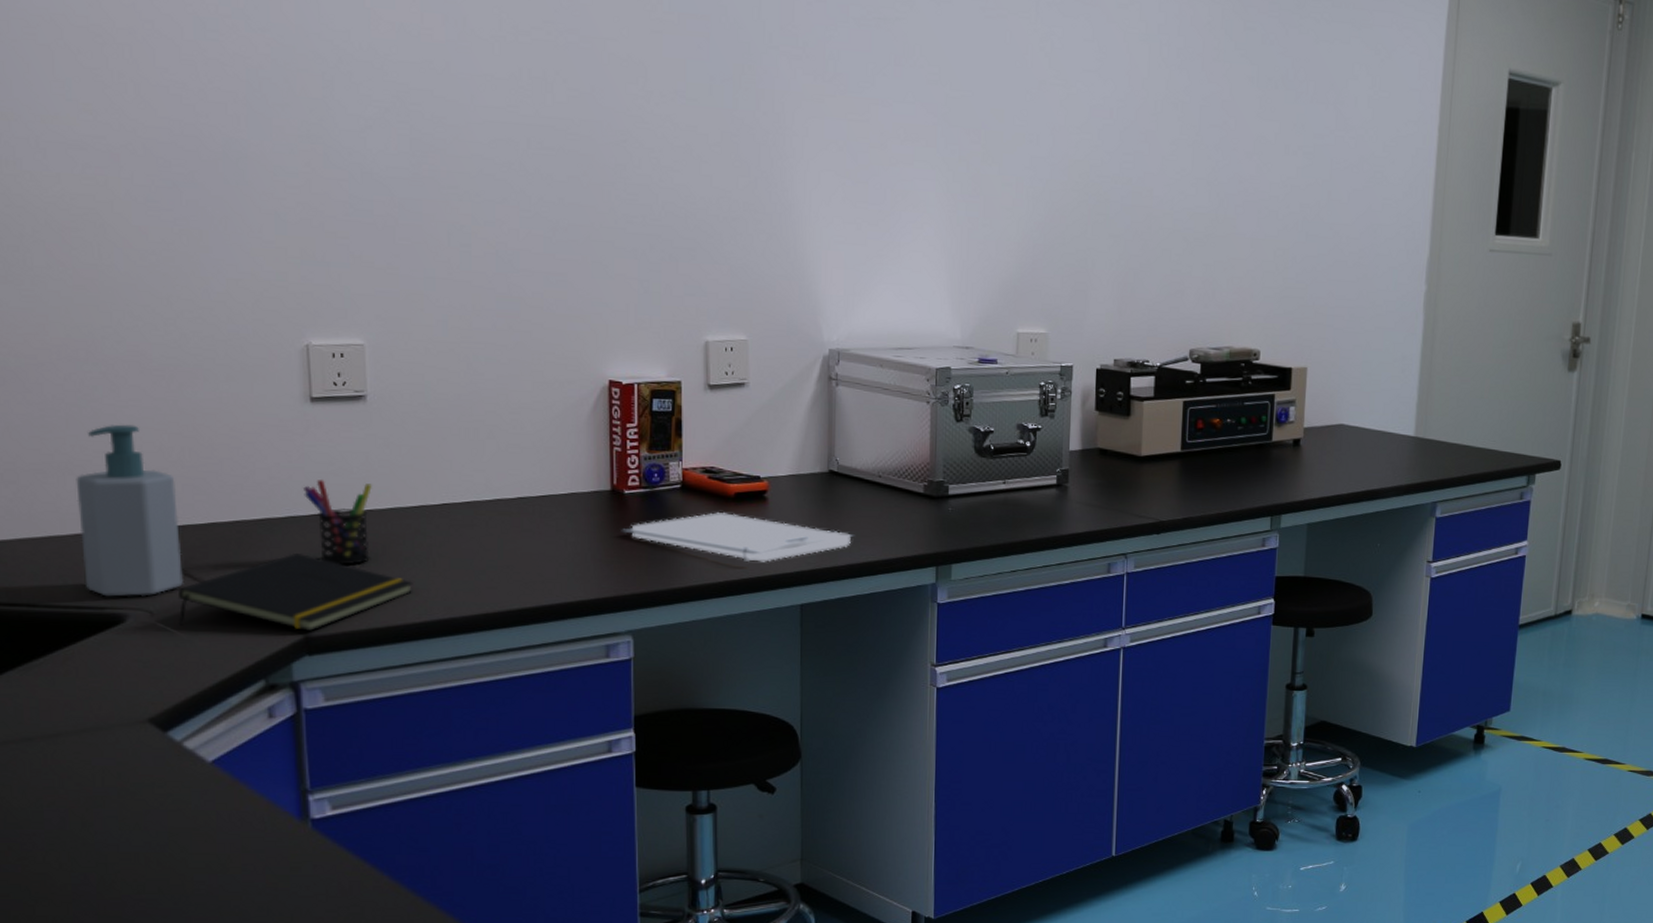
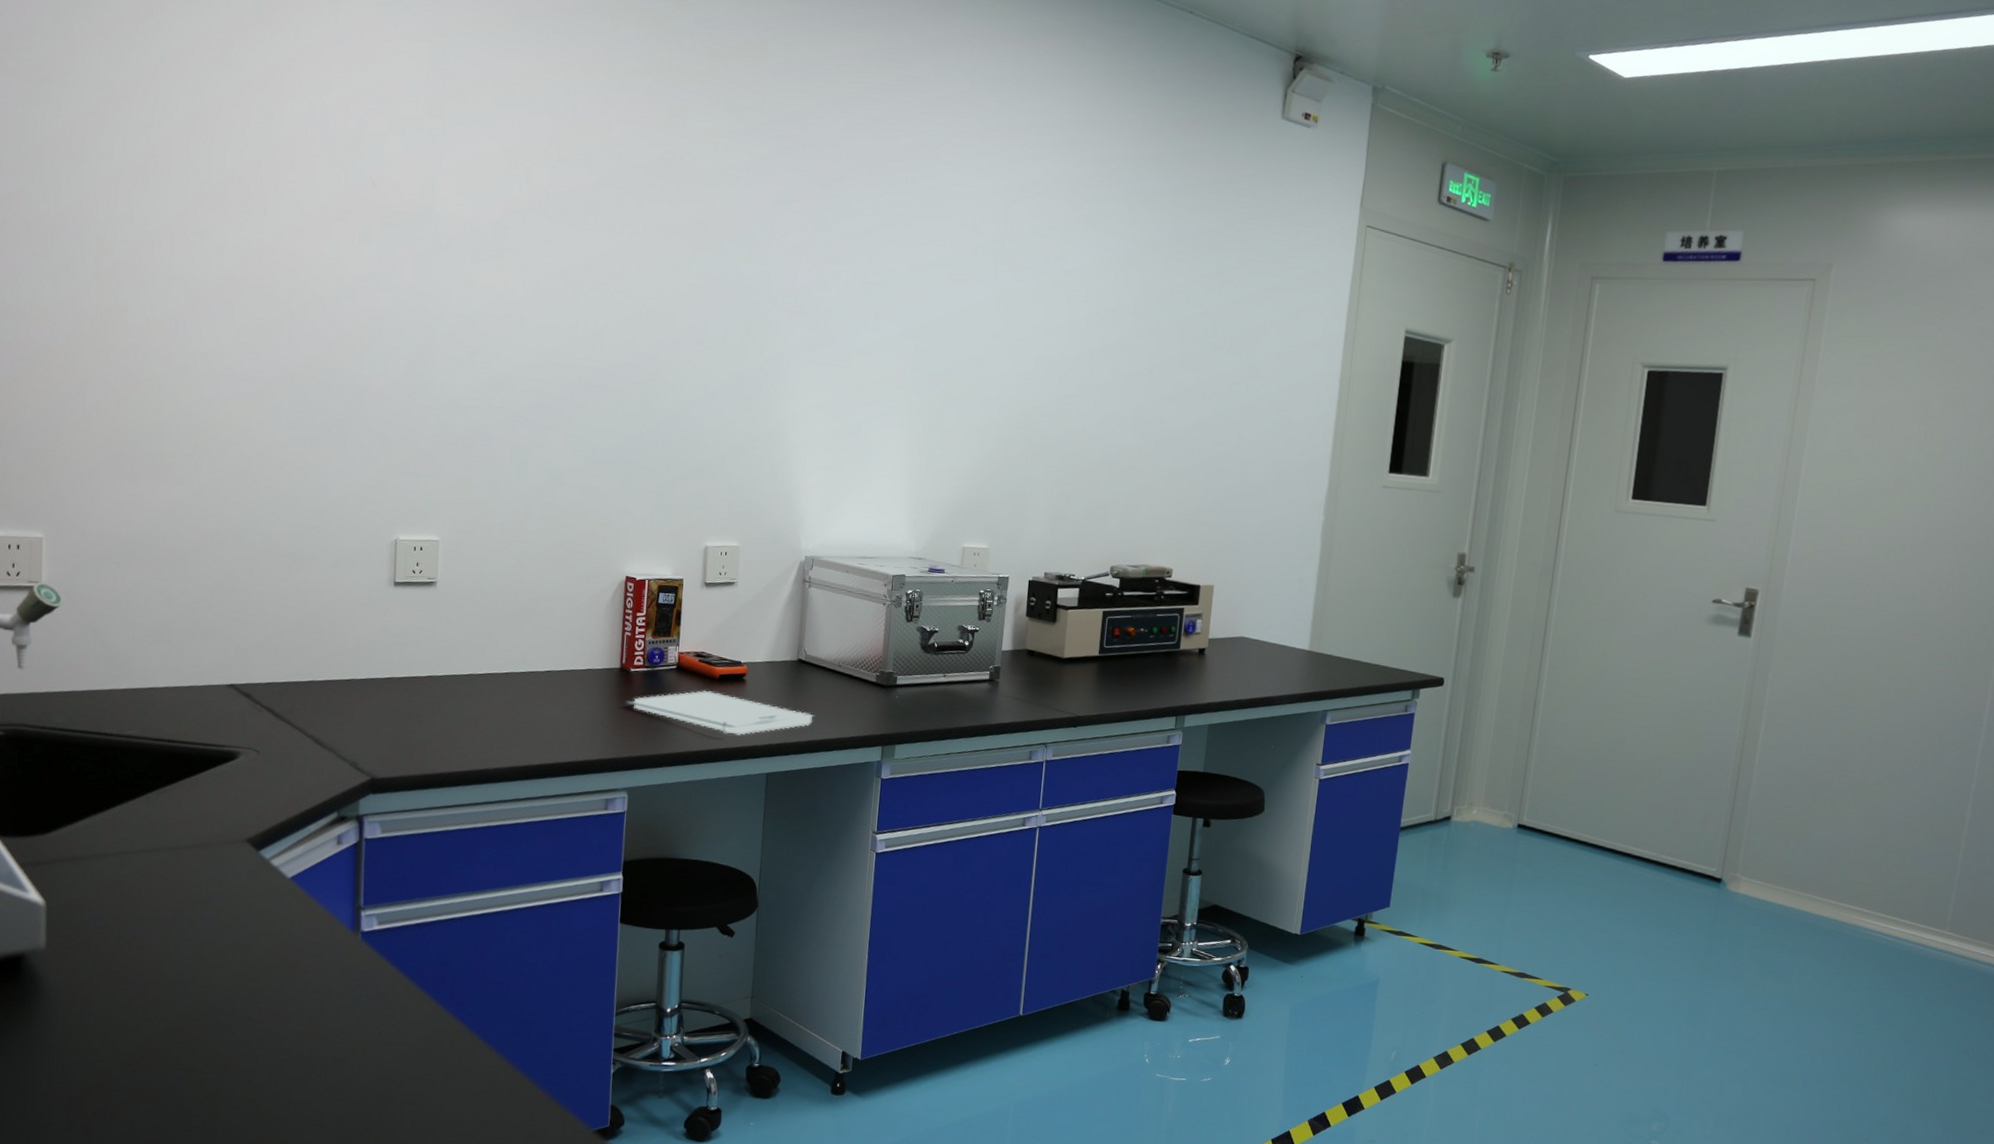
soap bottle: present [76,424,185,597] -> none [211,598,287,738]
notepad: present [178,553,414,631] -> none [277,709,459,774]
pen holder: present [302,480,372,565] -> none [381,649,434,721]

